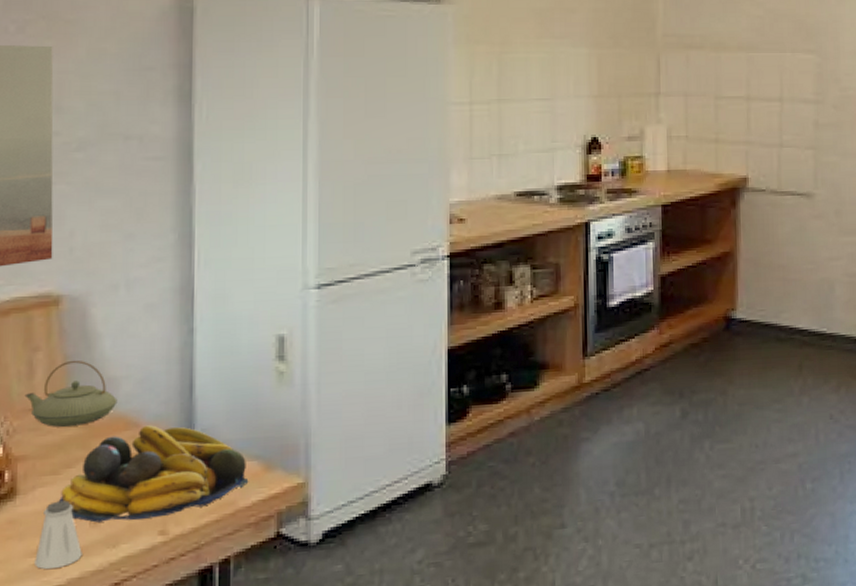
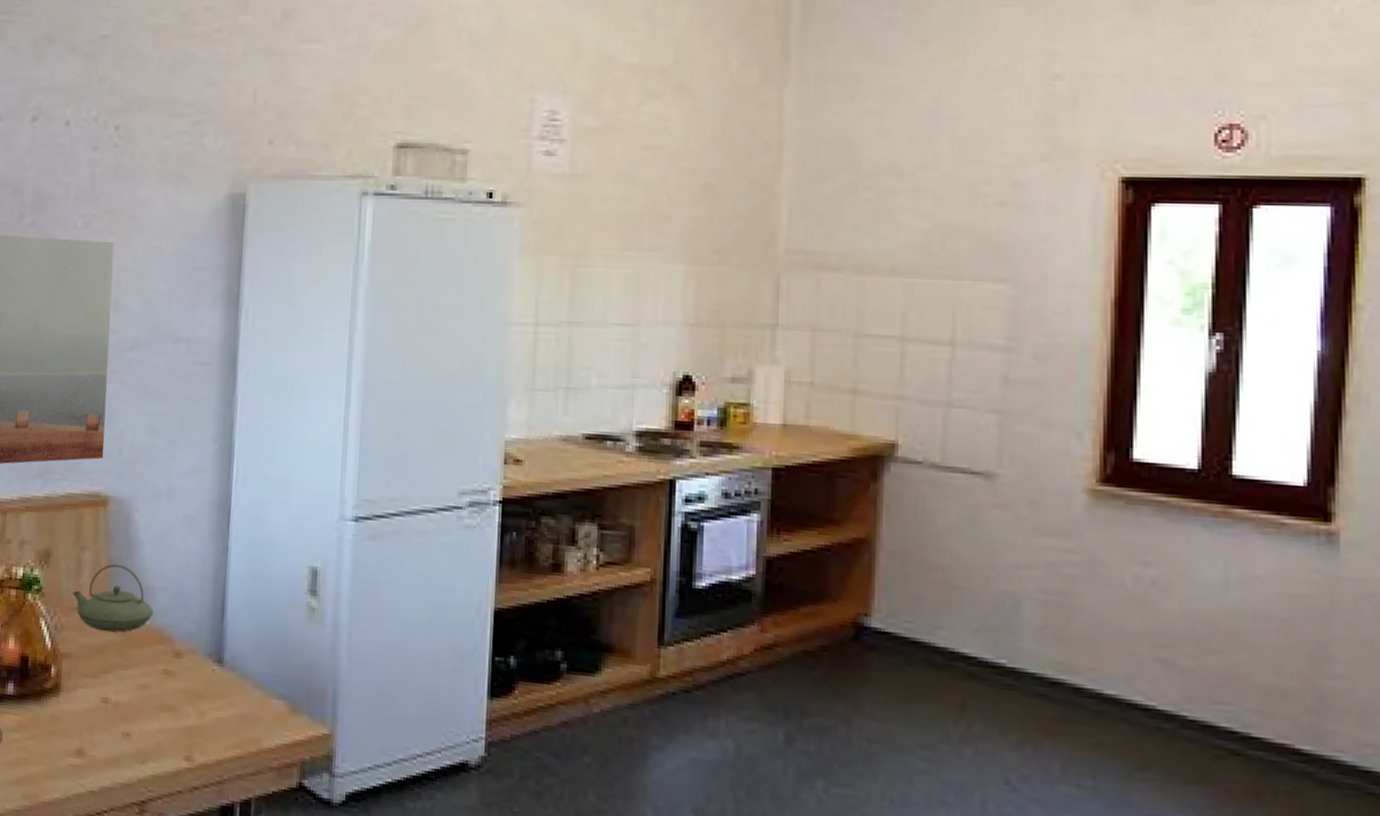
saltshaker: present [34,500,82,570] -> none [72,705,114,773]
fruit bowl: present [59,425,249,523] -> none [97,642,274,742]

